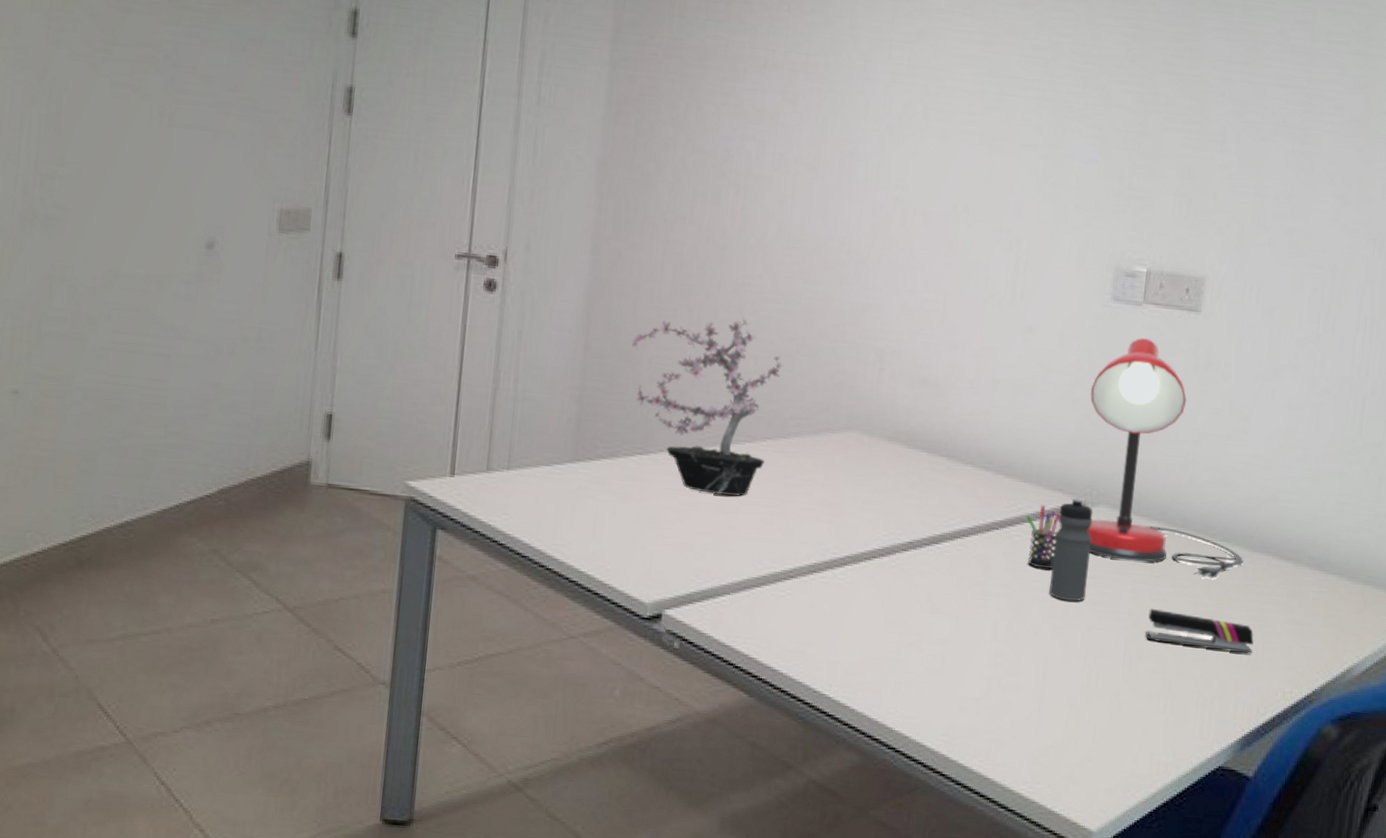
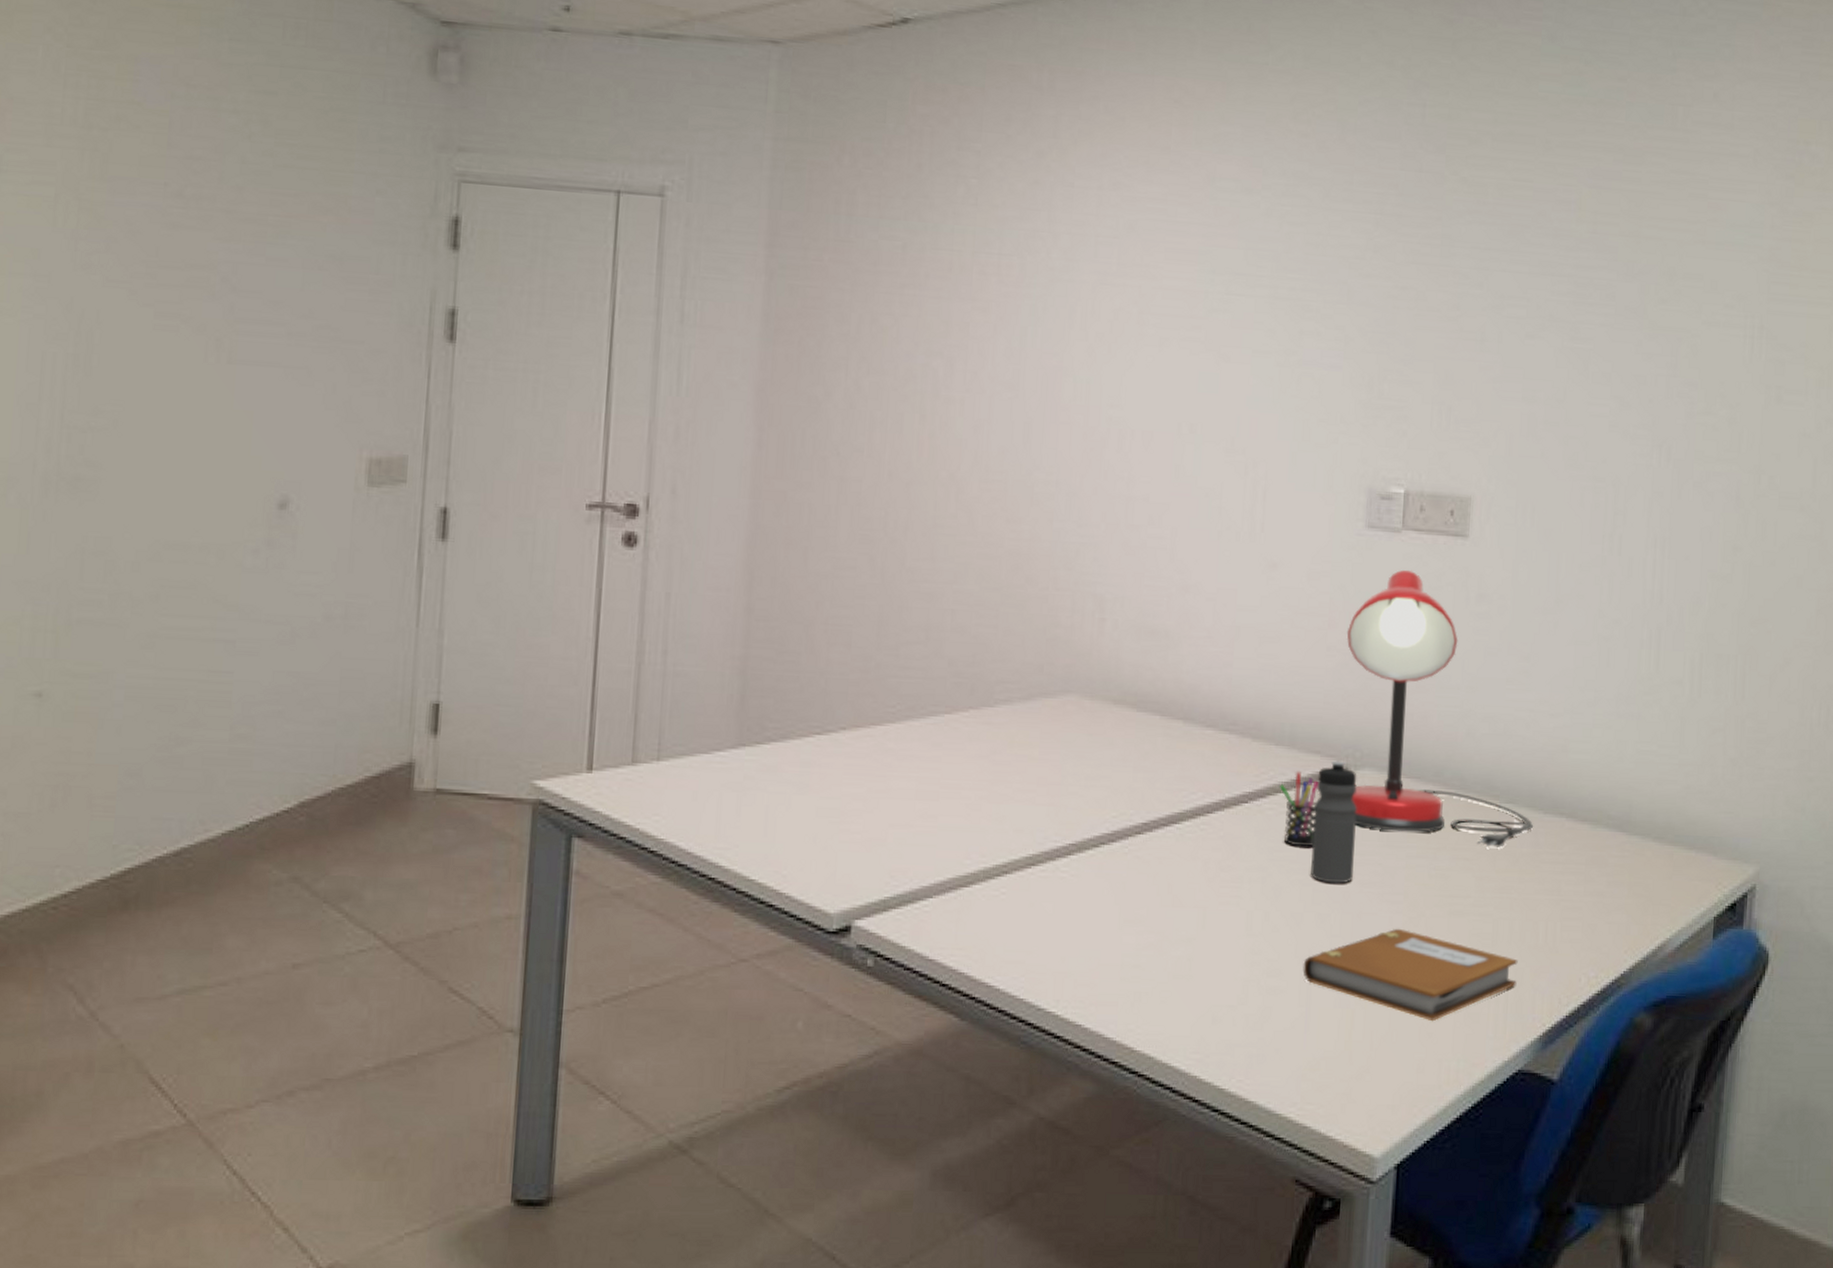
potted plant: present [629,316,783,496] -> none [800,564,986,779]
notebook: none [1038,641,1224,722] -> present [1303,928,1518,1022]
stapler: present [1145,609,1255,655] -> none [1425,887,1551,935]

